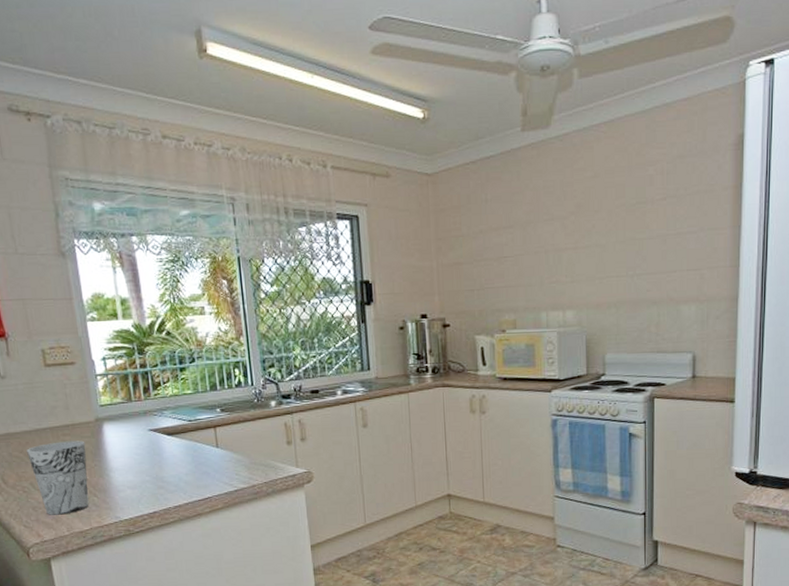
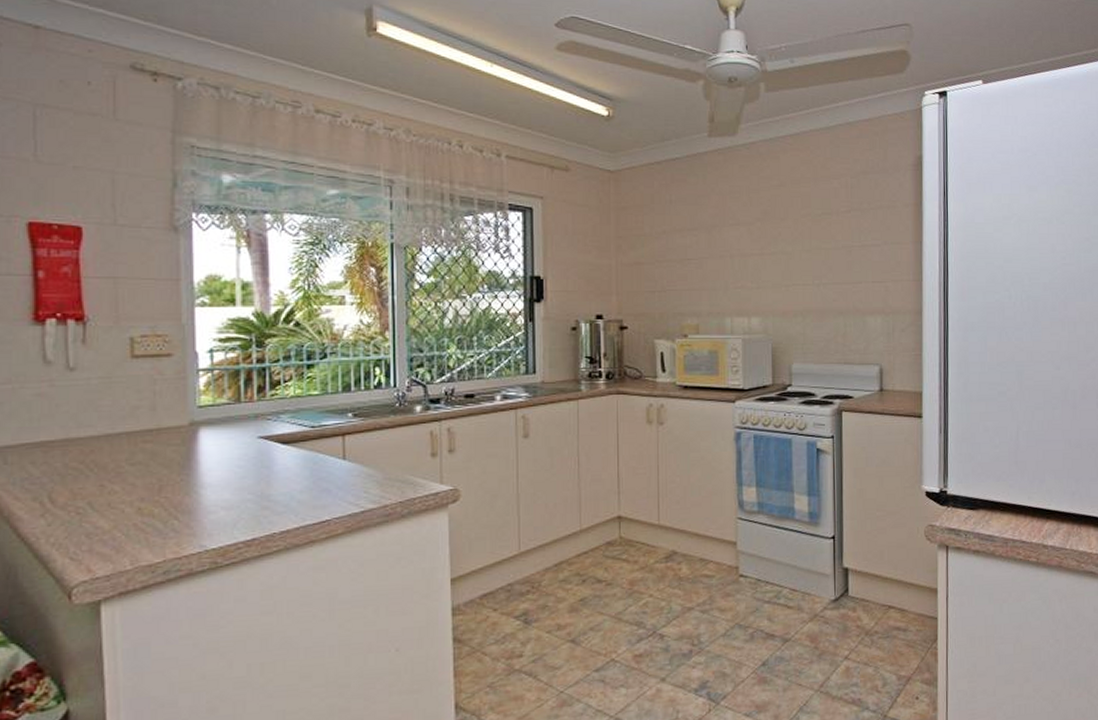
cup: present [27,440,89,515] -> none [90,449,172,544]

